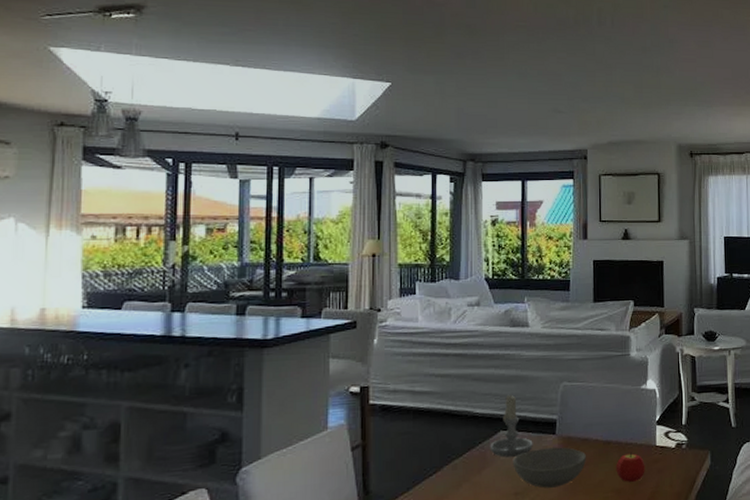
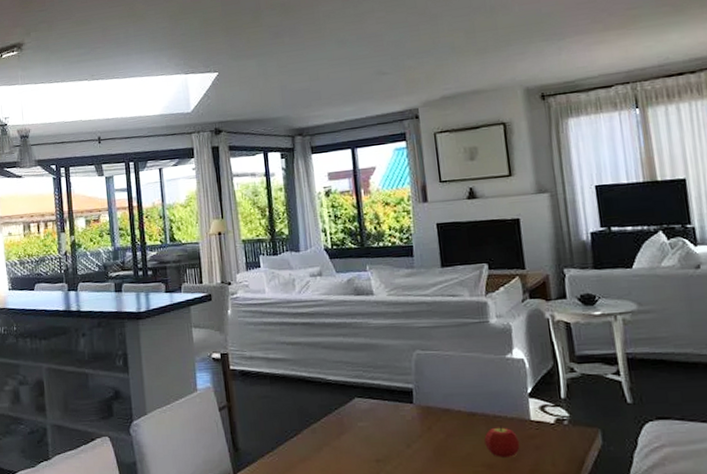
candle: present [490,393,533,458] -> none [346,361,390,424]
bowl: present [512,447,587,488] -> none [370,416,450,457]

